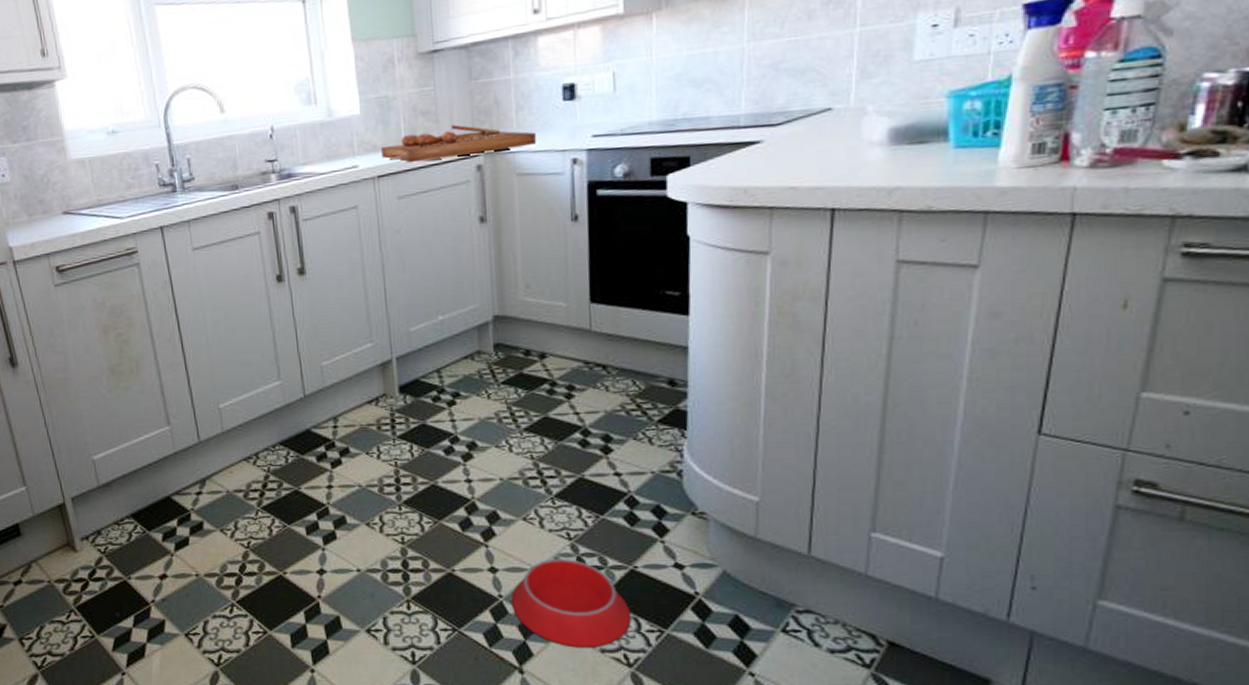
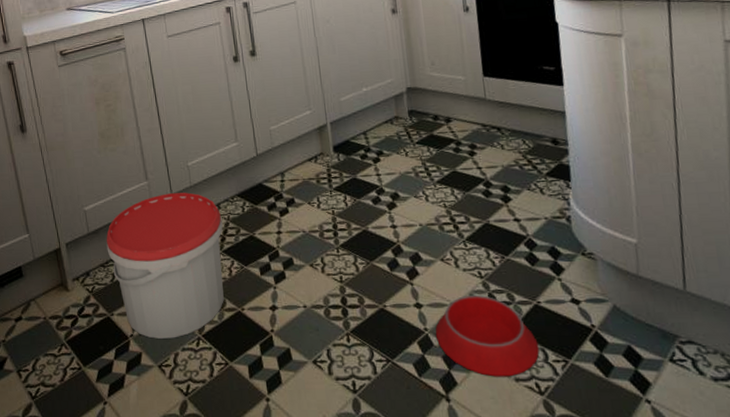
bucket: none [120,439,263,605] -> present [106,192,224,339]

